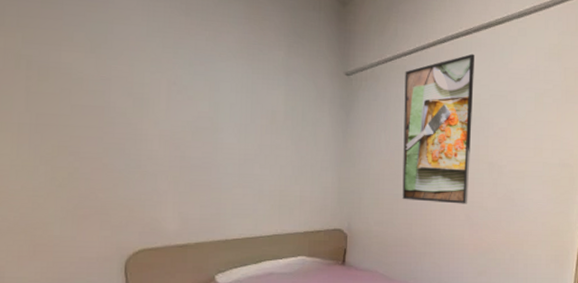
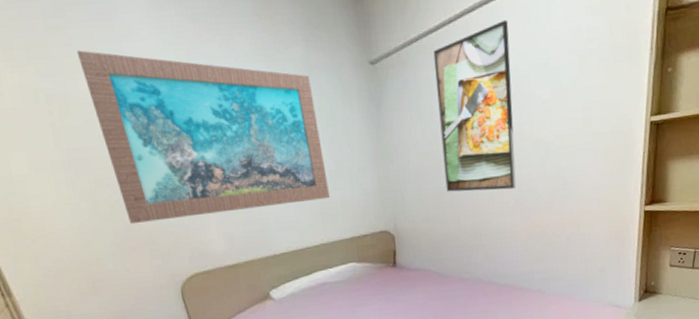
wall art: none [67,25,290,194] -> present [76,50,330,225]

